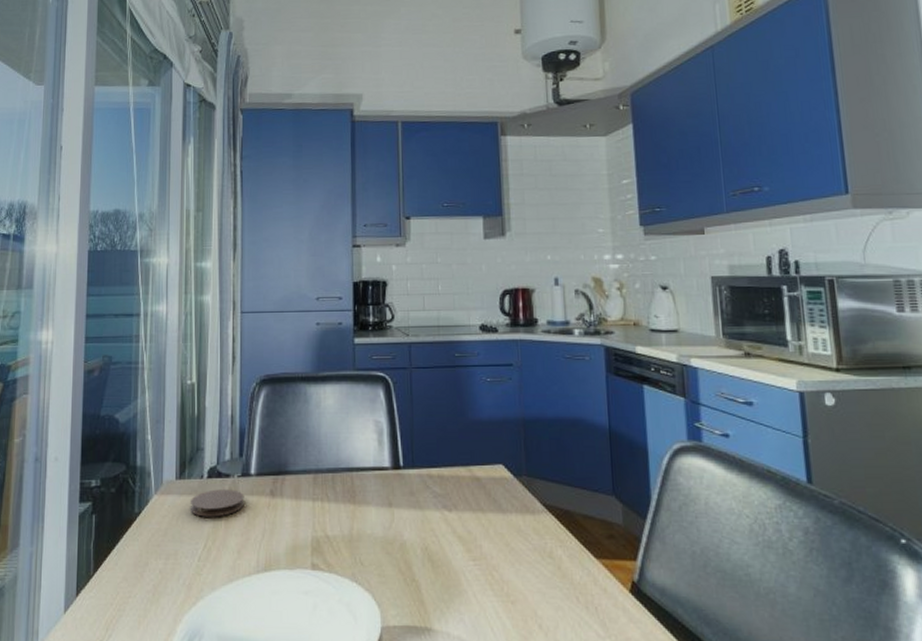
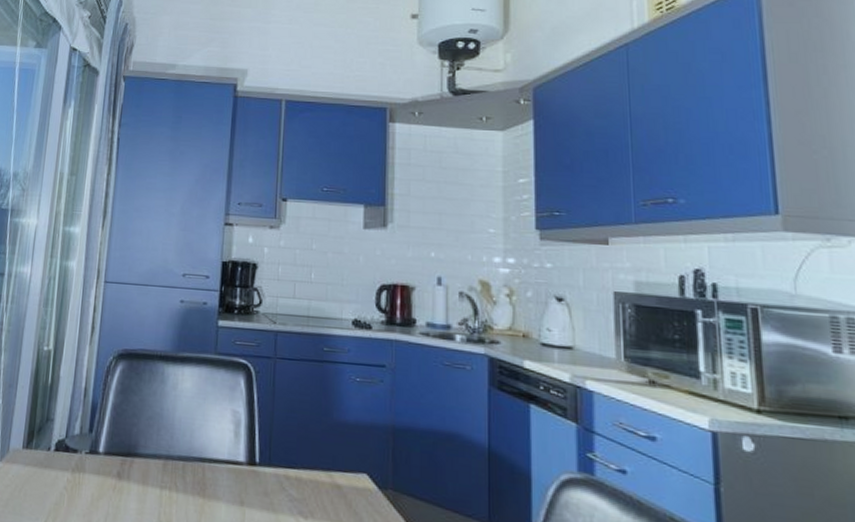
coaster: present [191,489,244,517] -> none [34,464,90,494]

